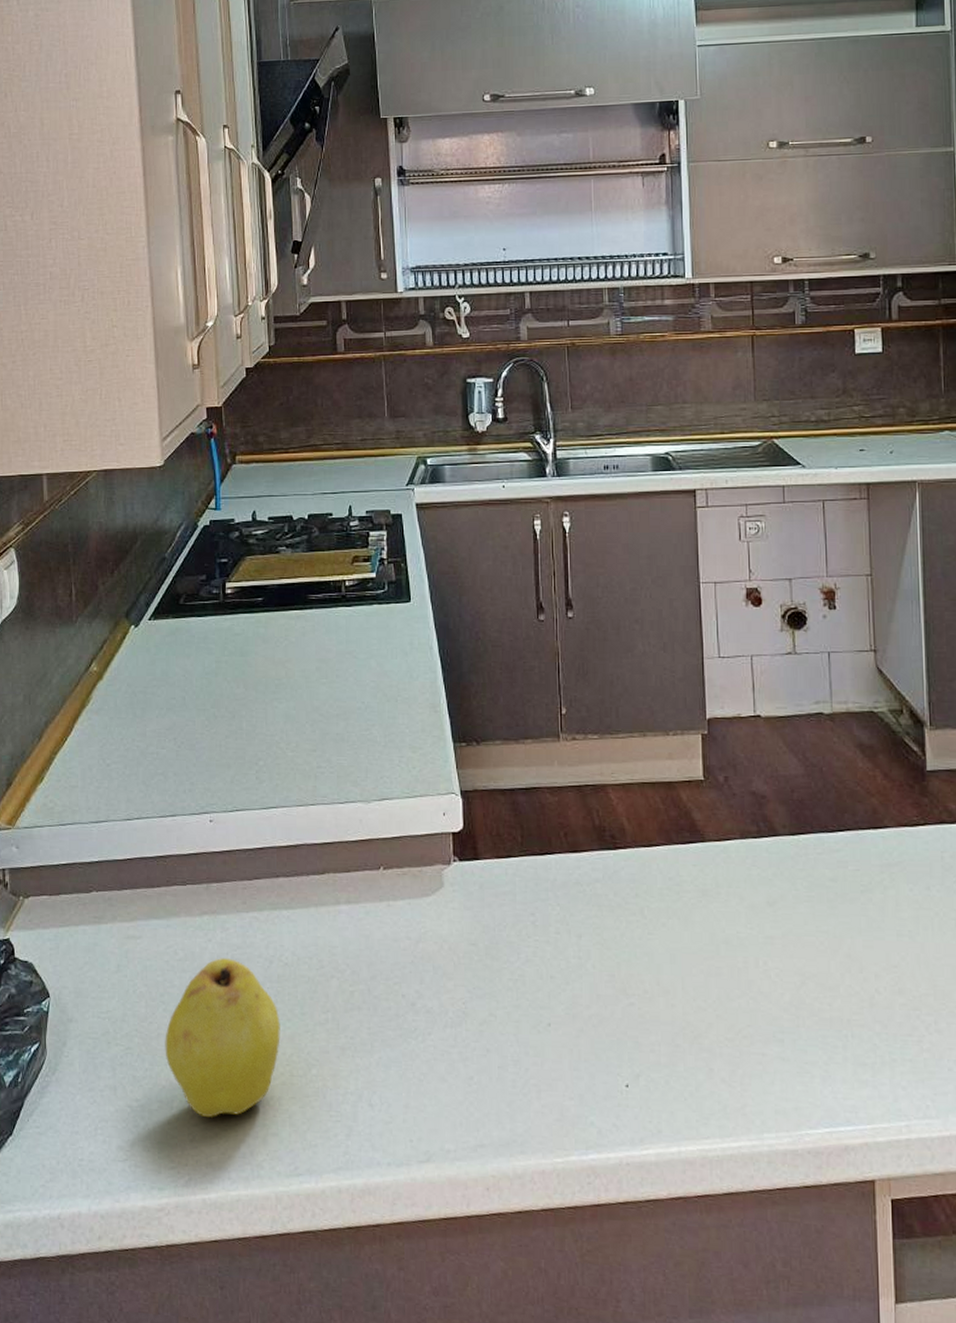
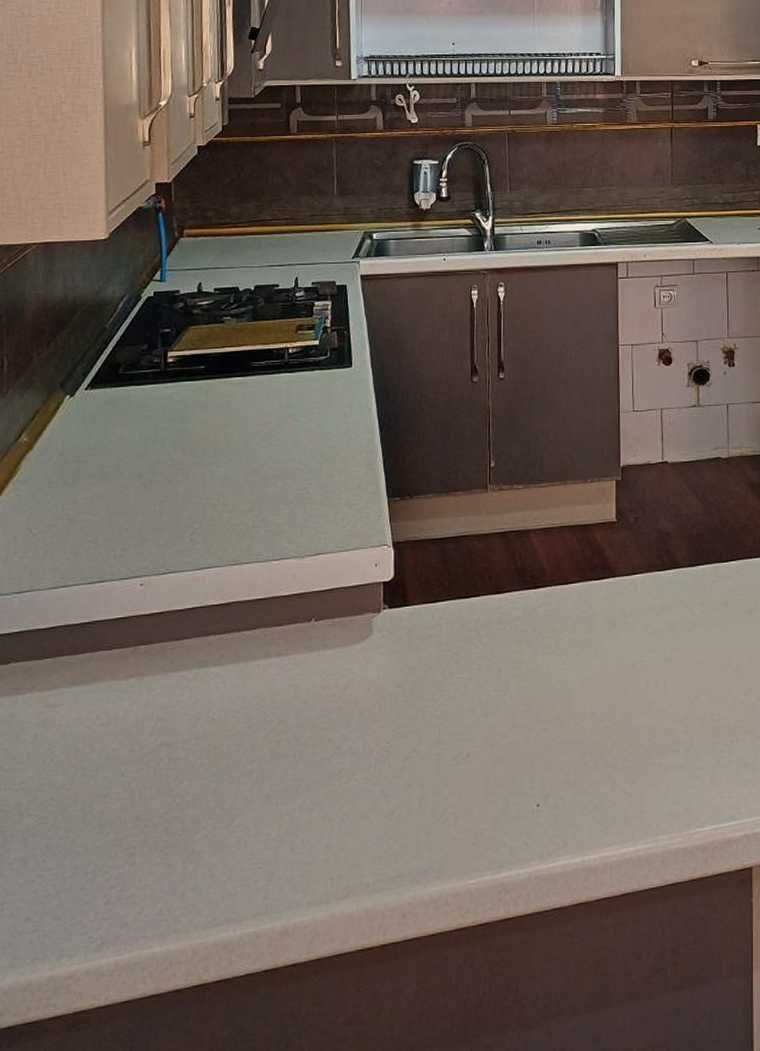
fruit: present [165,958,280,1118] -> none [81,719,204,879]

